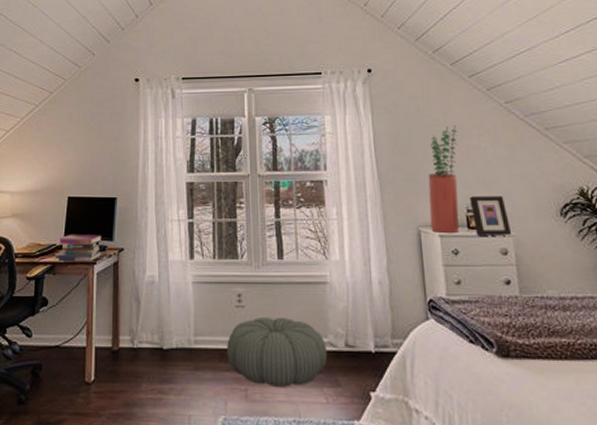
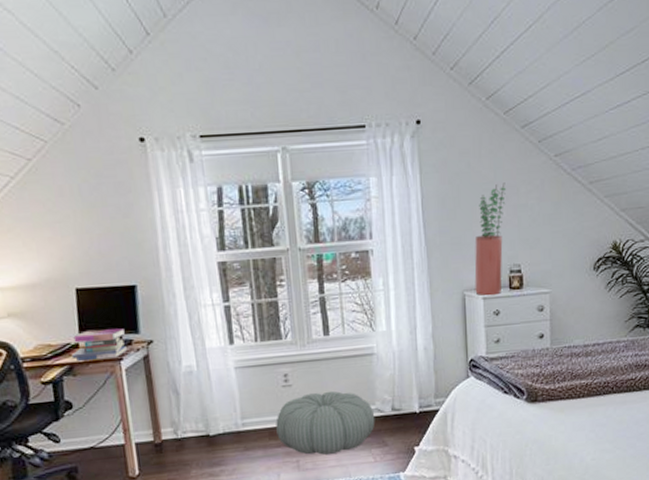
picture frame: present [469,196,512,236] -> none [513,254,549,295]

